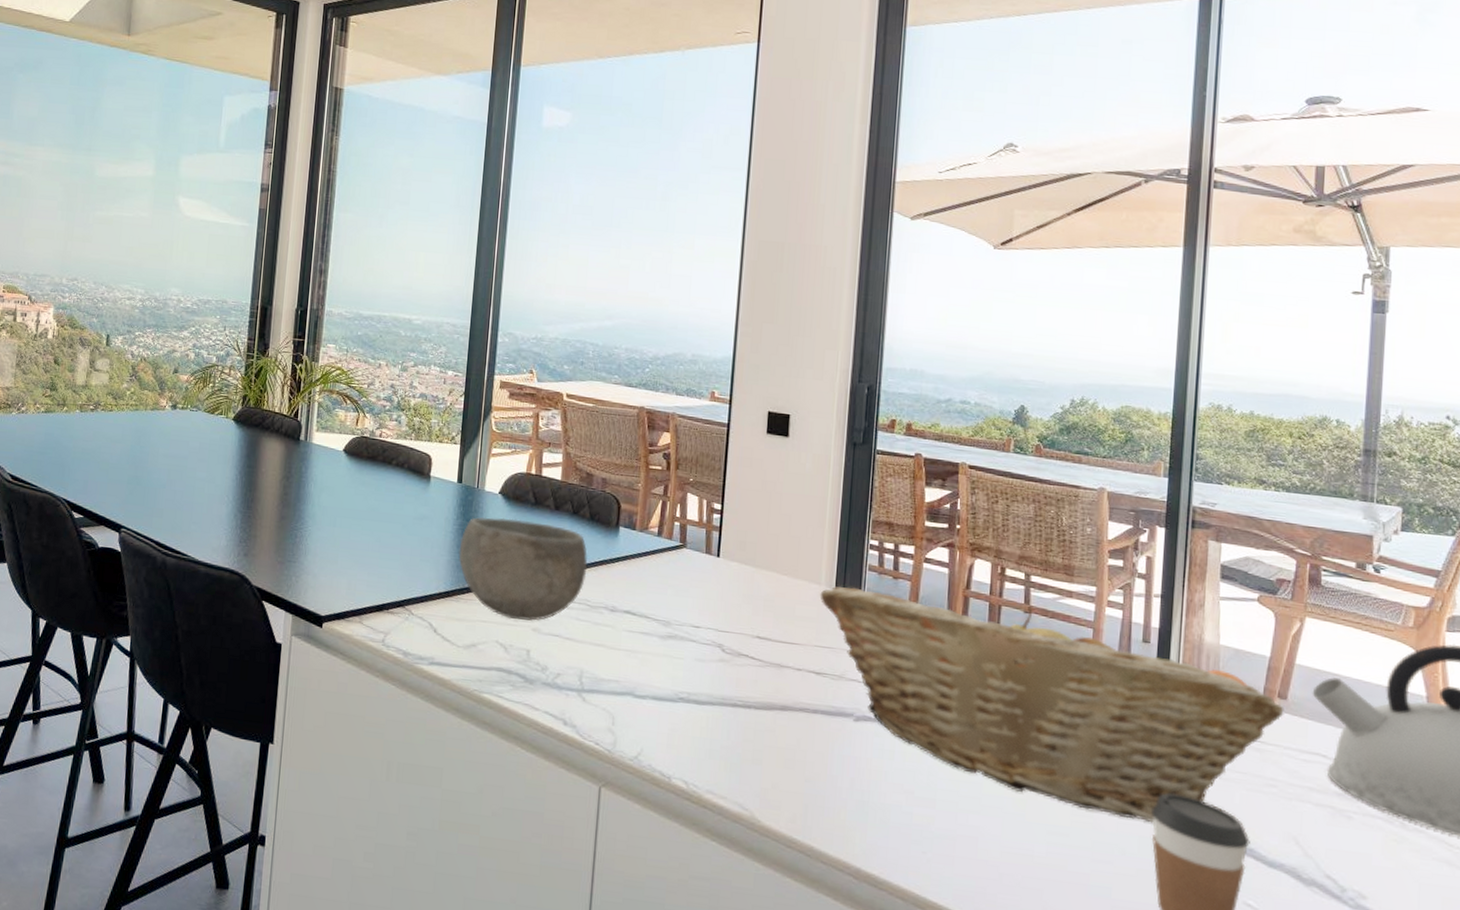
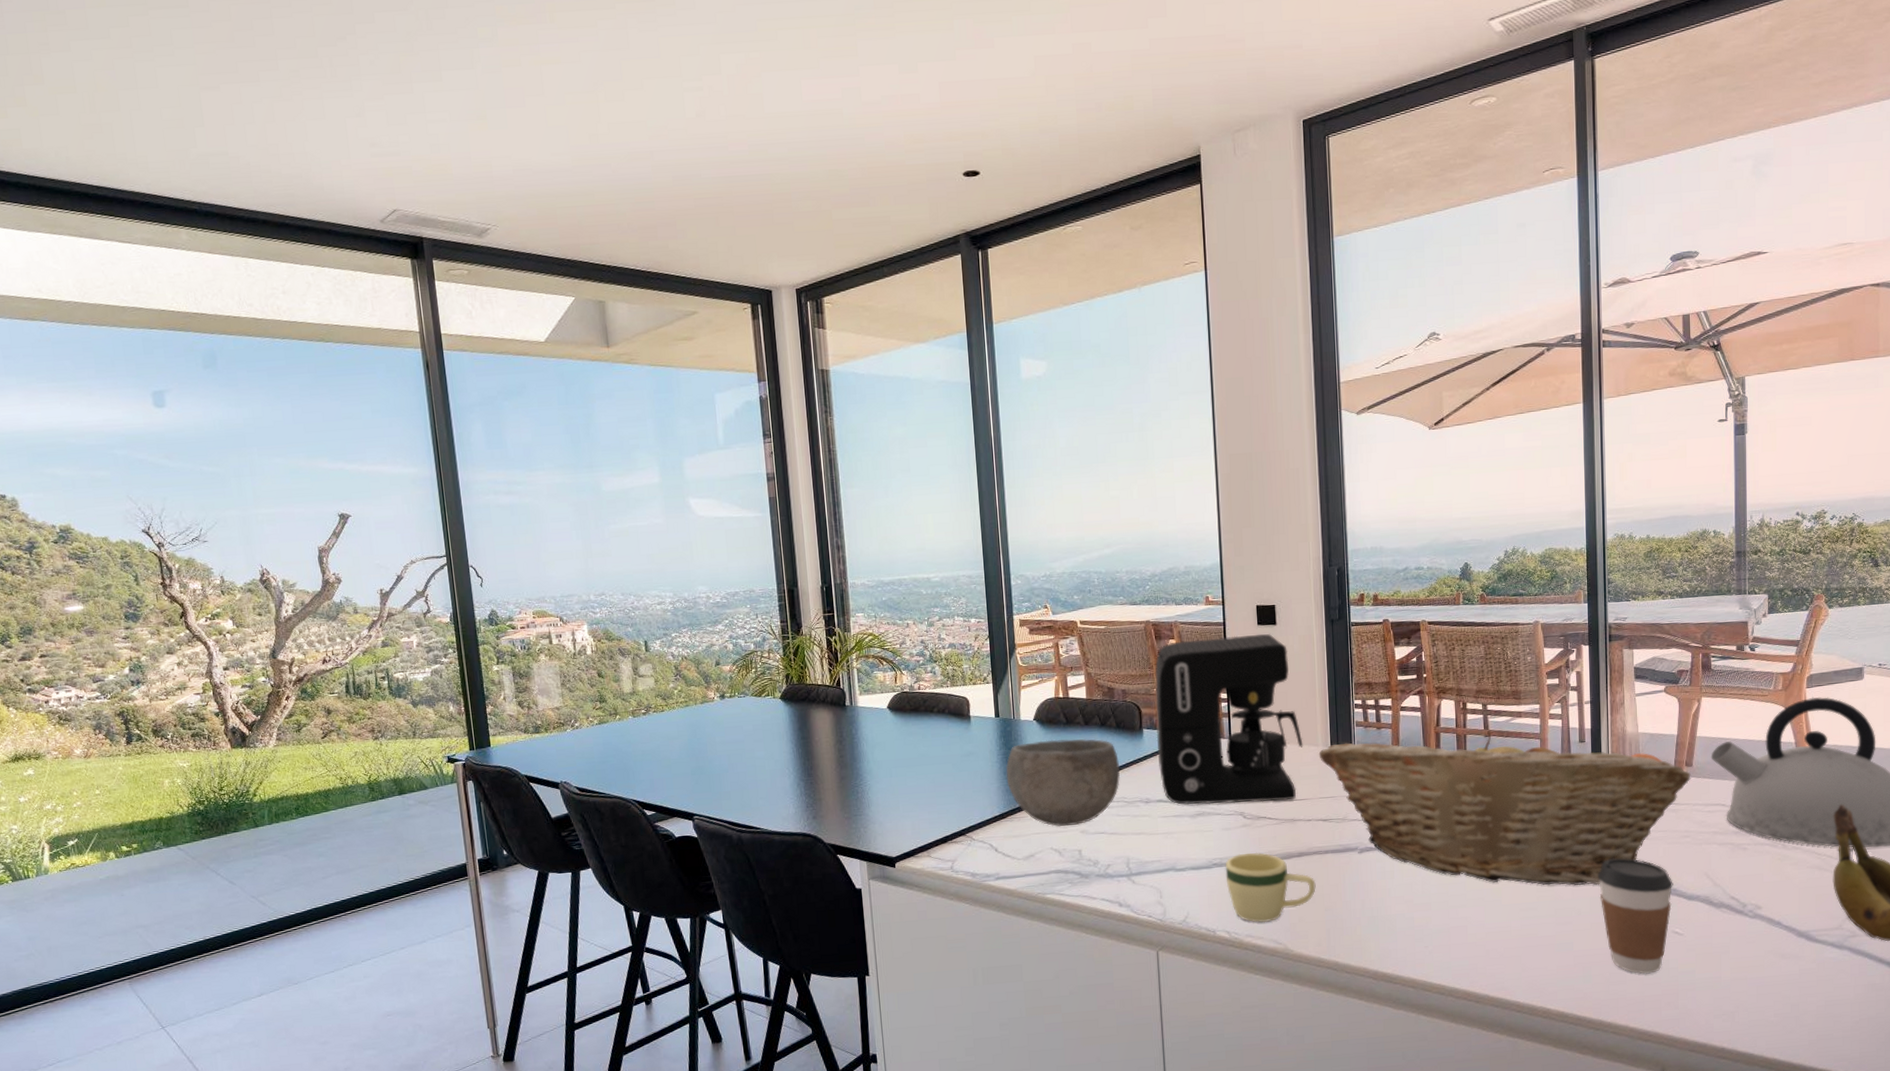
coffee maker: none [632,435,804,642] -> present [1154,633,1303,805]
mug: none [691,692,798,781] -> present [1225,852,1316,923]

